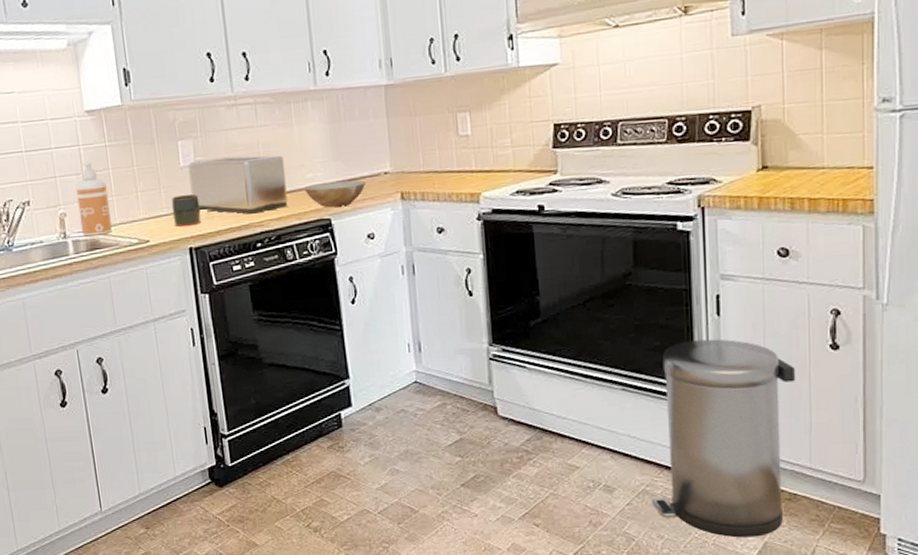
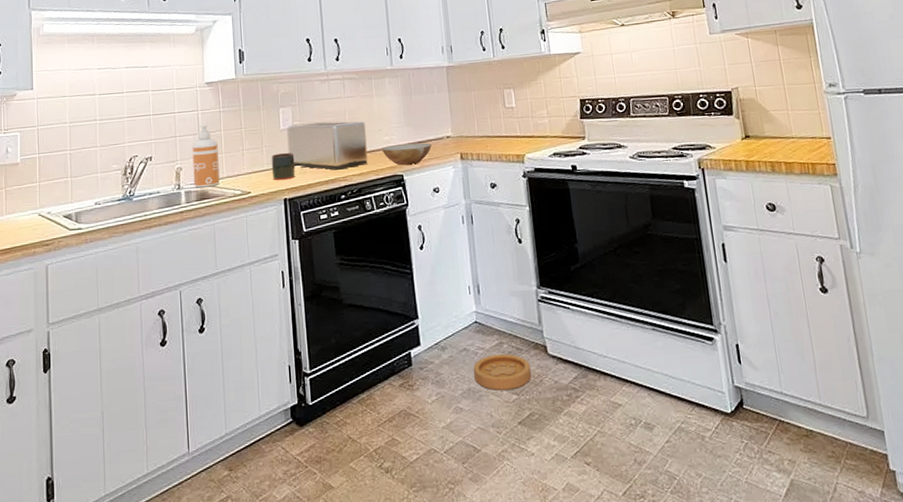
pet bowl: none [412,415,478,453] -> present [473,353,531,391]
pedal bin: present [651,339,795,538] -> none [683,283,804,475]

